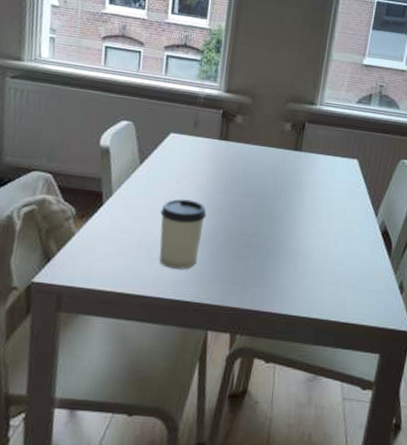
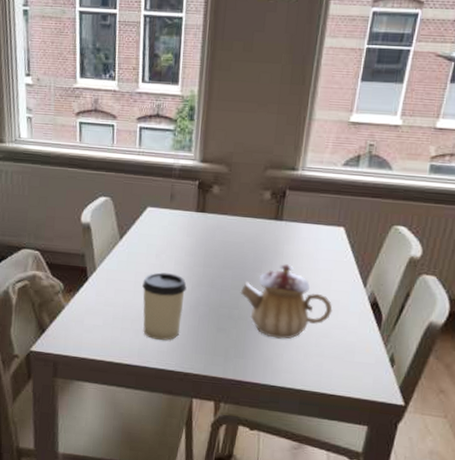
teapot: none [259,193,347,267] -> present [240,264,333,339]

